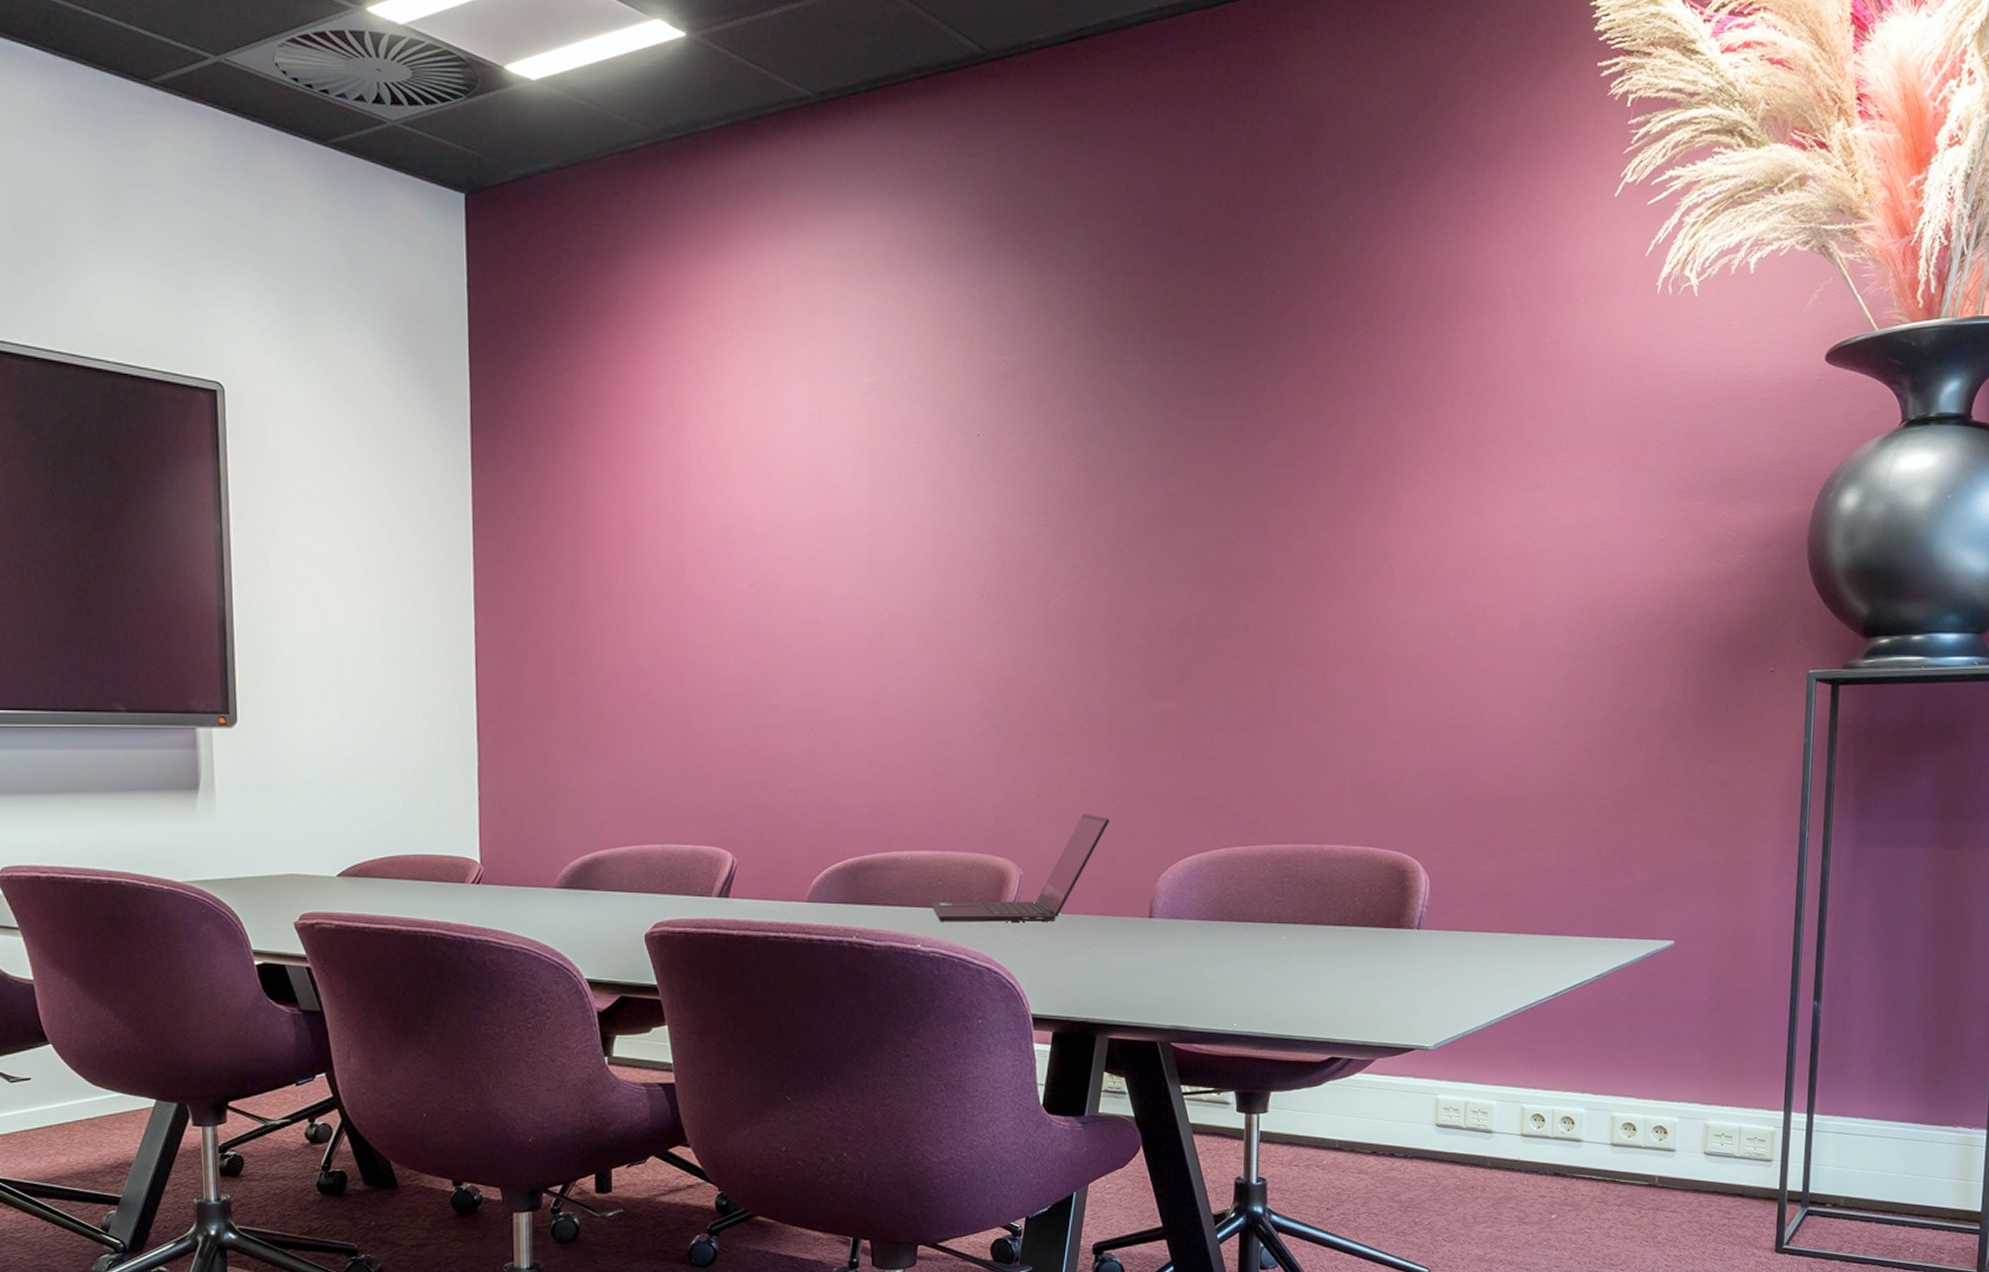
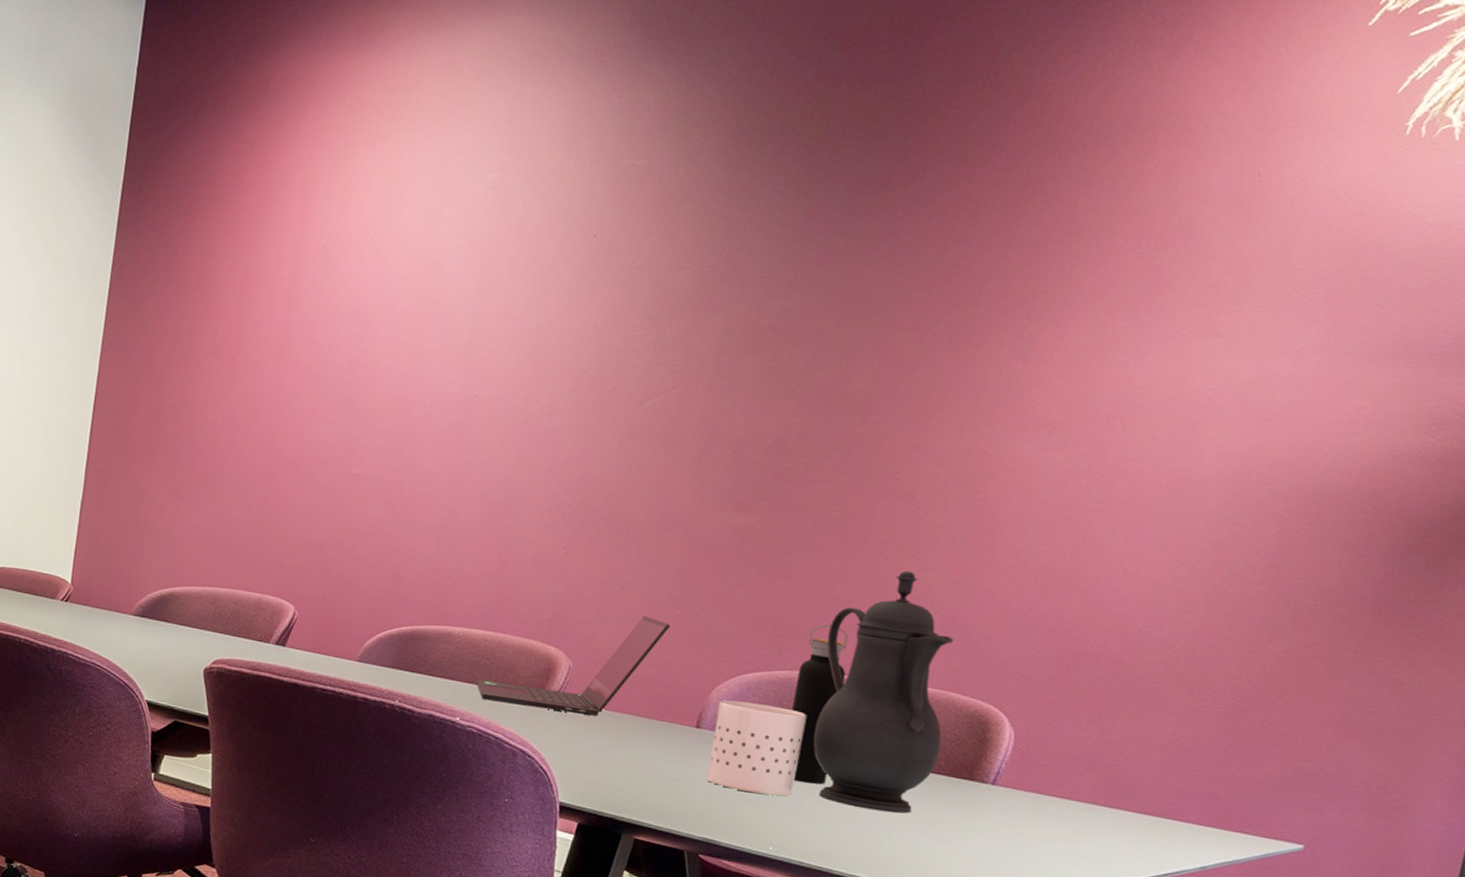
mug: none [1165,885,1248,973] -> present [706,700,808,796]
water bottle: none [1234,798,1276,955] -> present [792,624,848,785]
coffeepot: none [1255,736,1369,972] -> present [813,570,953,814]

